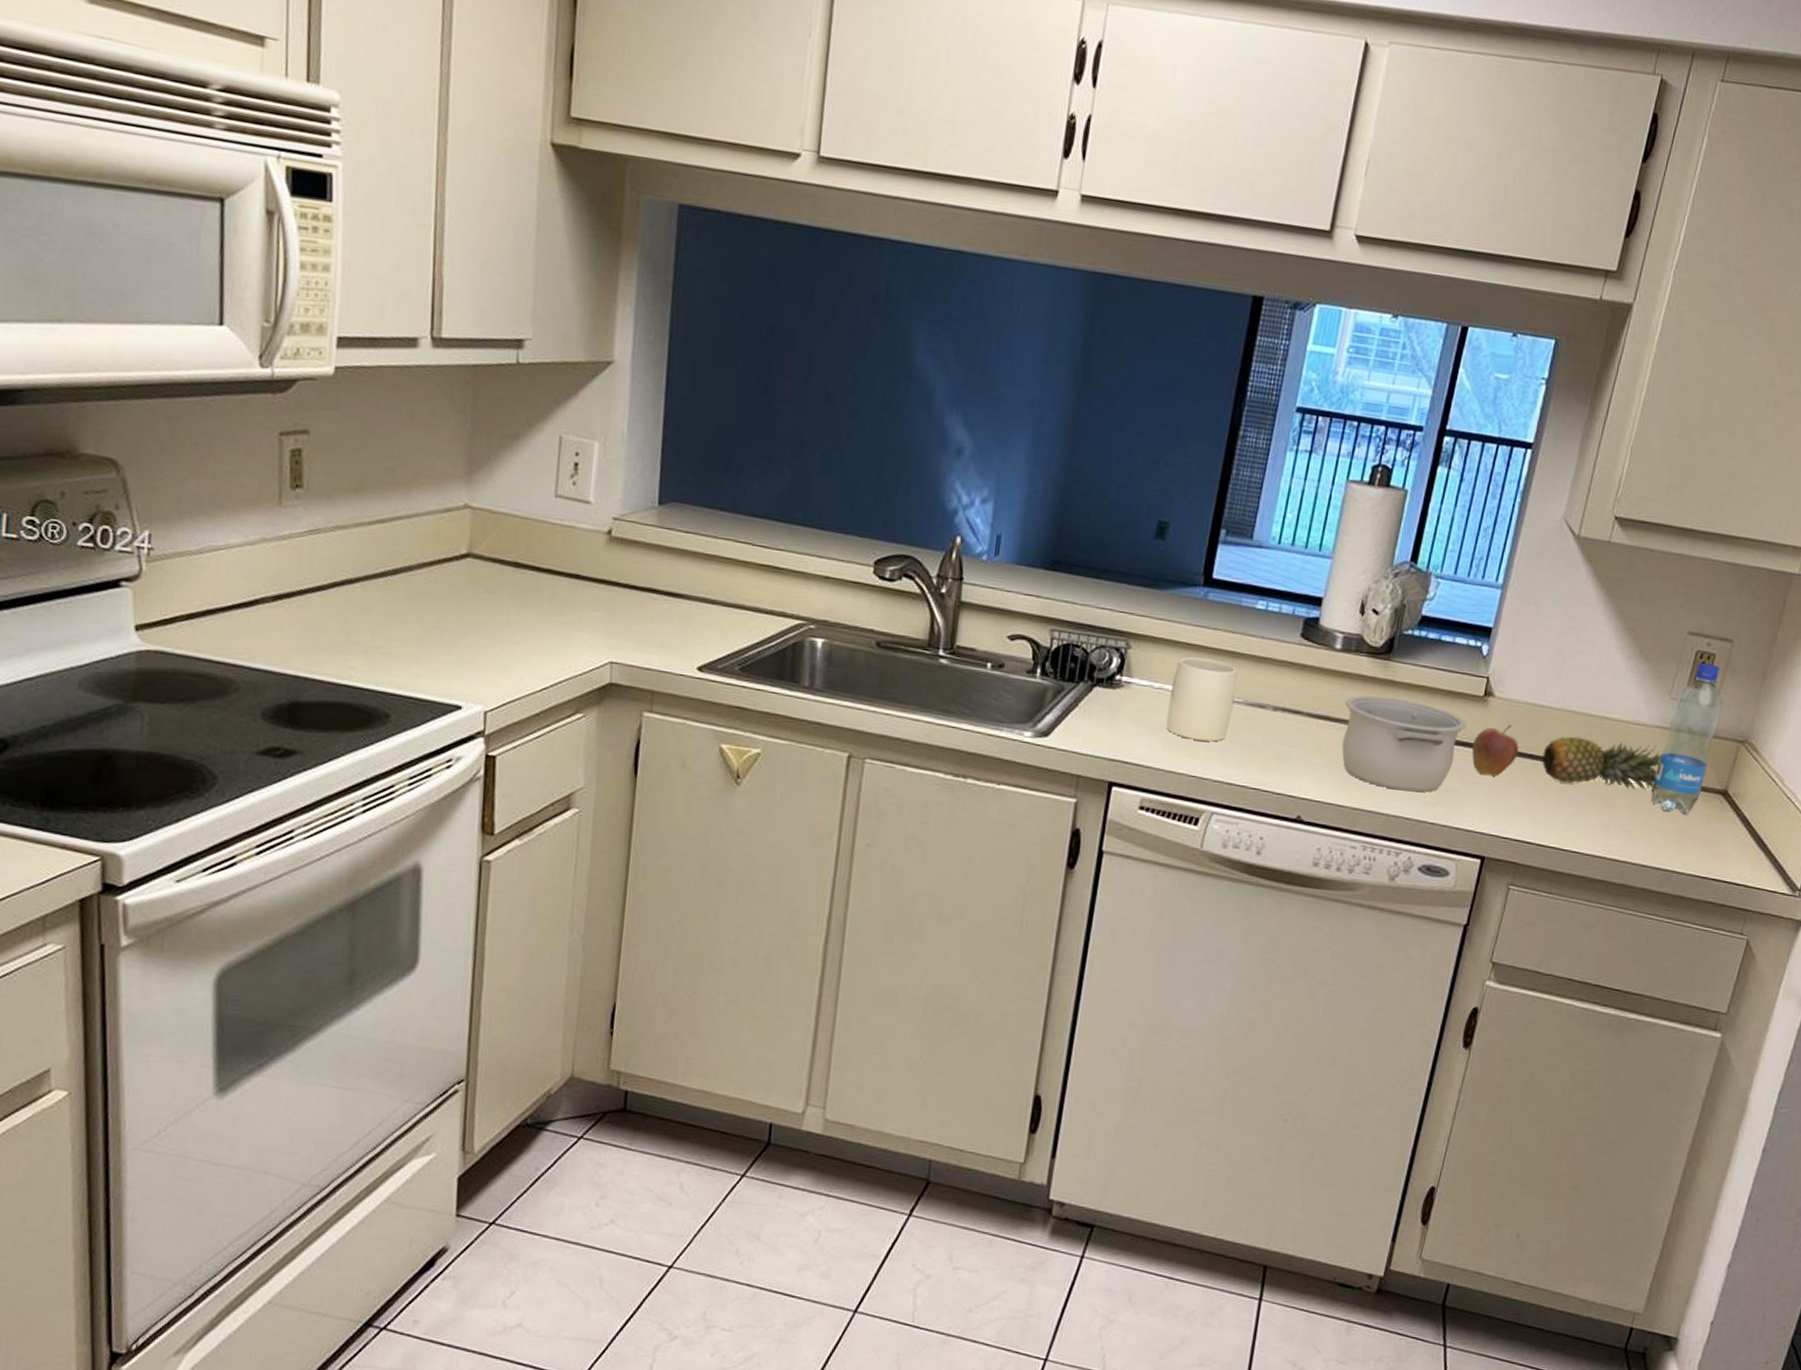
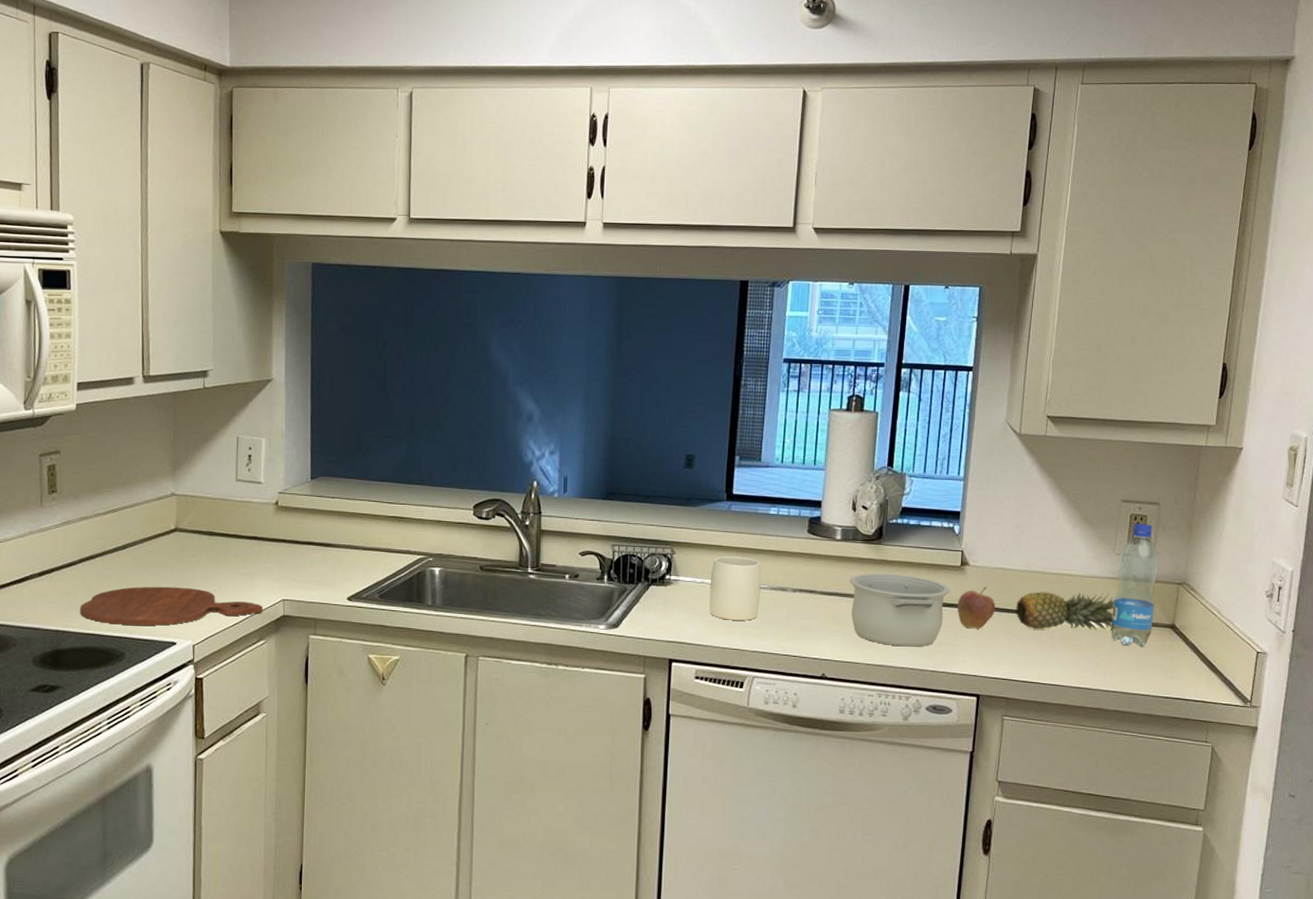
cutting board: none [330,627,584,683] -> present [80,586,264,626]

